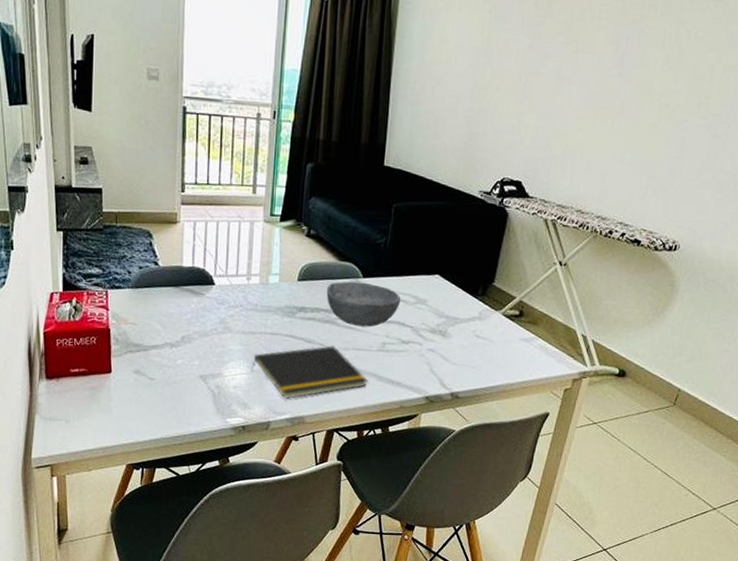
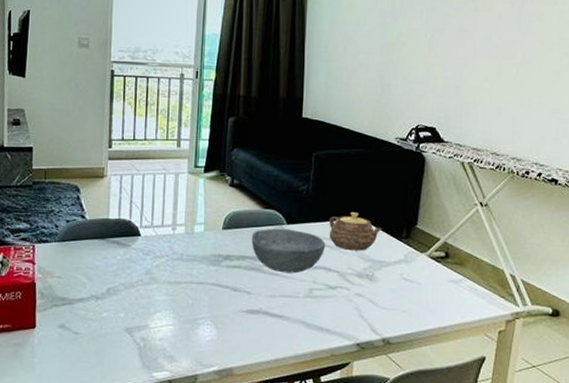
notepad: present [251,345,368,399] -> none [177,293,296,350]
teapot: none [404,268,459,307] -> present [329,212,383,251]

